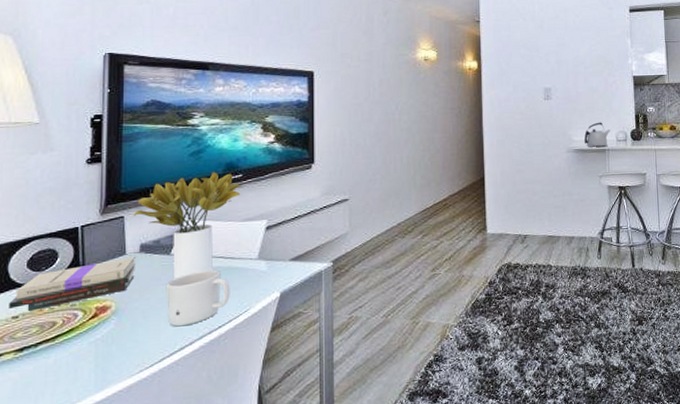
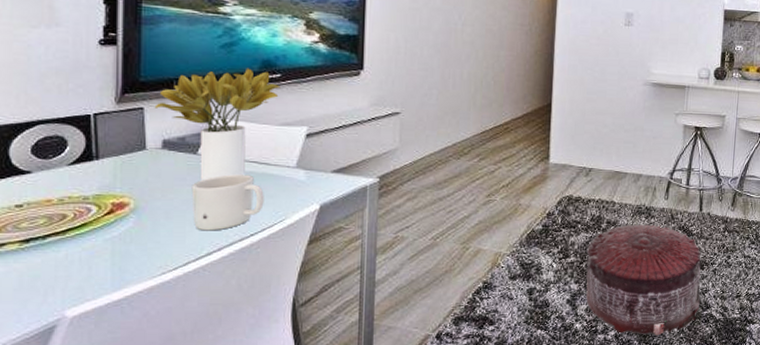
books: present [9,257,135,311] -> none [11,153,157,201]
pouf: none [529,283,644,397] -> present [586,224,701,336]
kettle: present [584,122,611,147] -> none [663,56,693,83]

